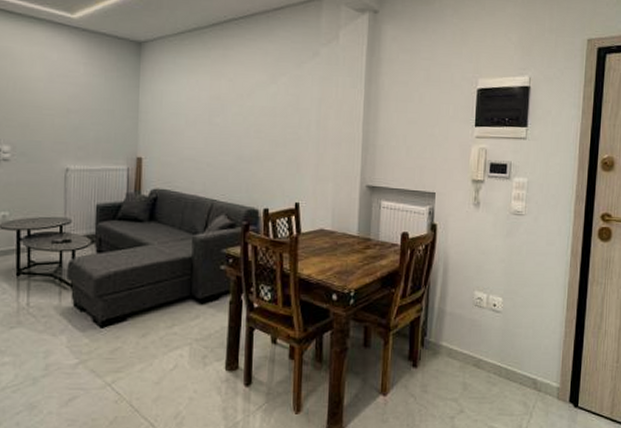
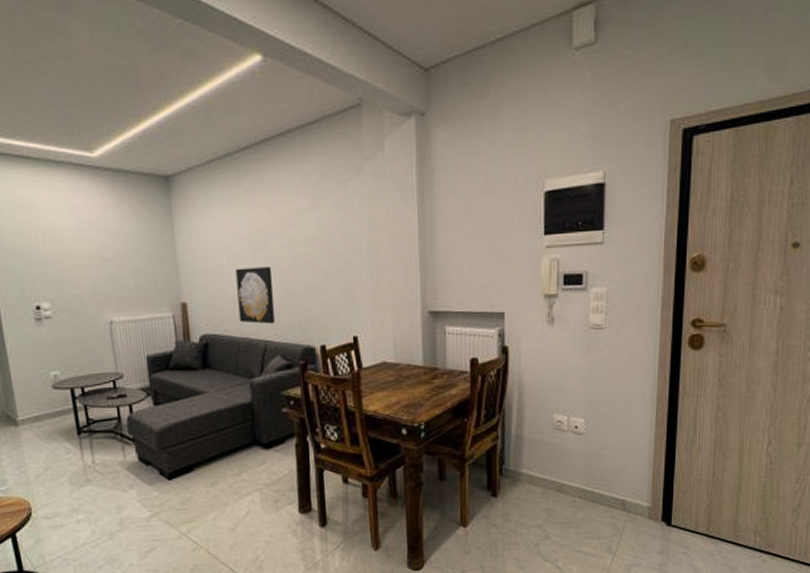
wall art: none [190,130,226,185] -> present [235,267,275,324]

